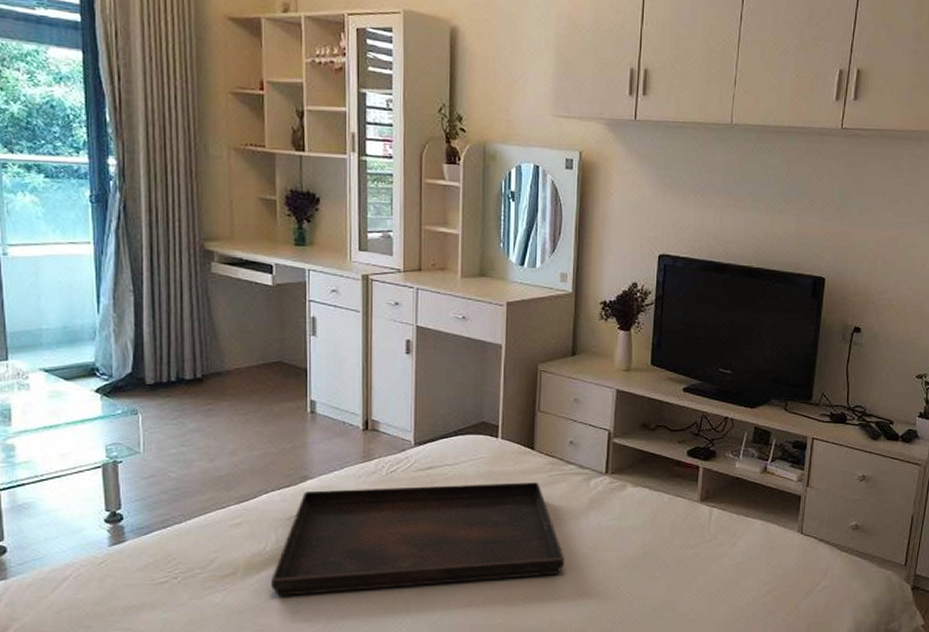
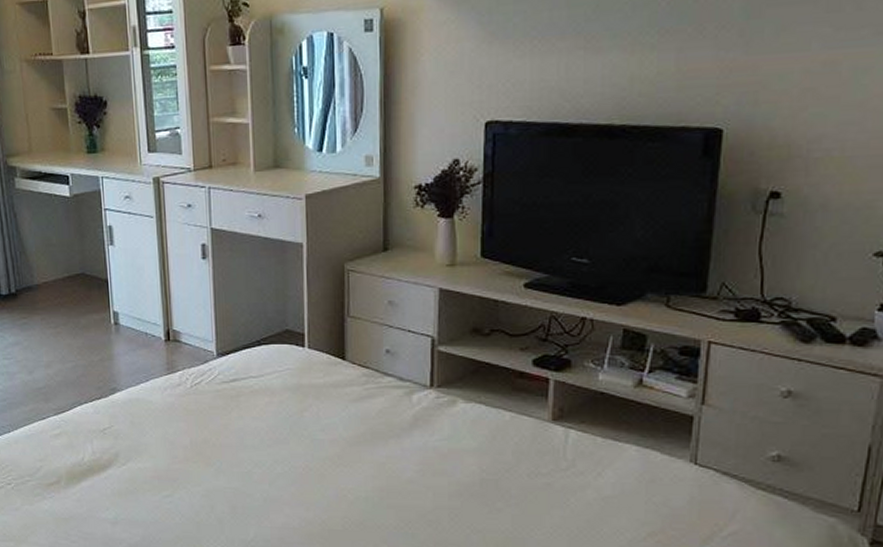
serving tray: present [271,482,565,596] -> none [91,396,388,507]

